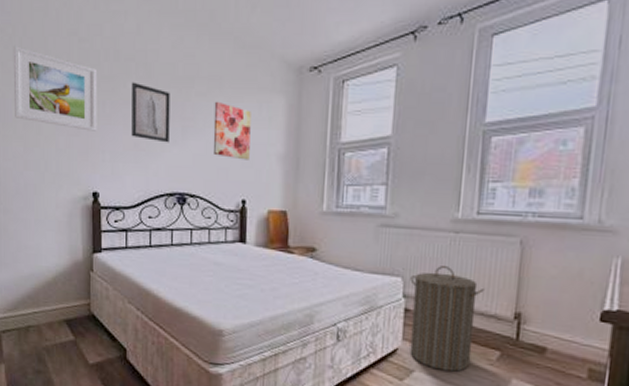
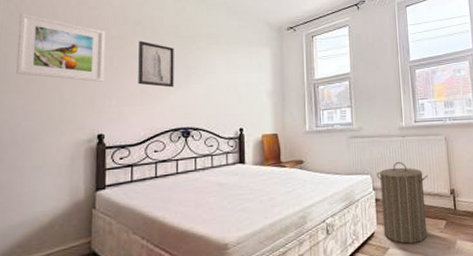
wall art: present [213,101,251,160] -> none [213,53,244,97]

